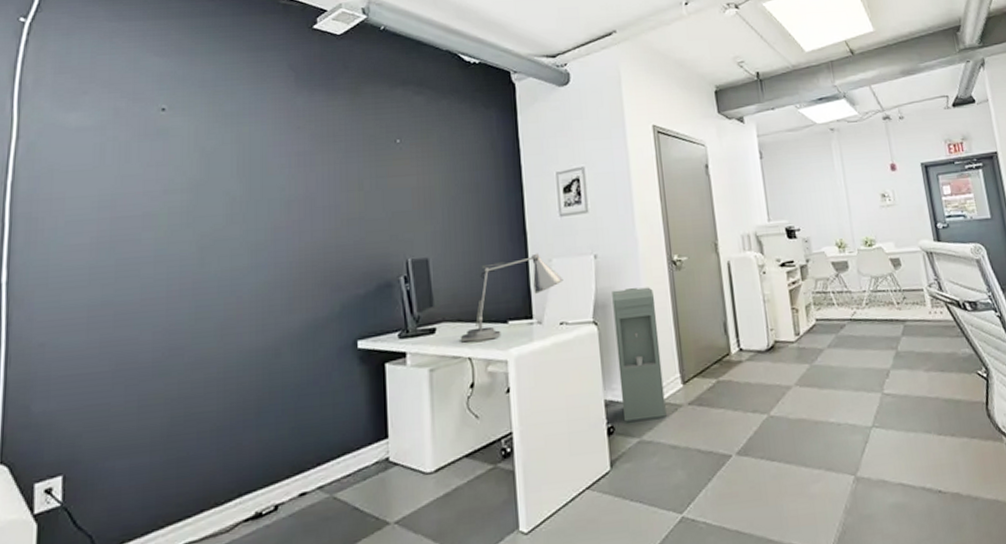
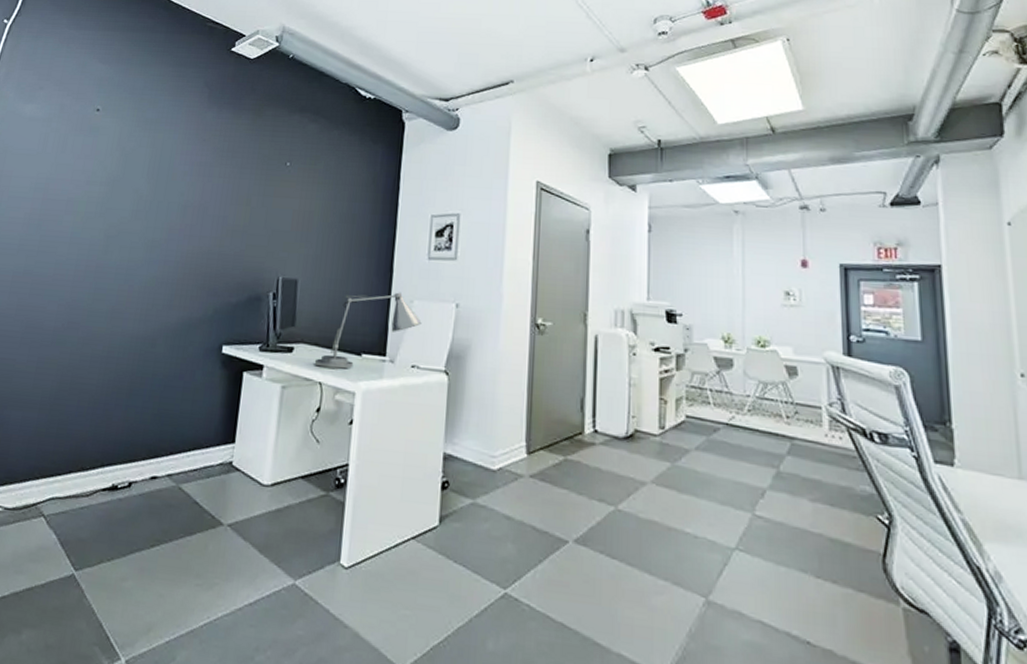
water cooler: present [612,287,667,422] -> none [460,343,512,484]

